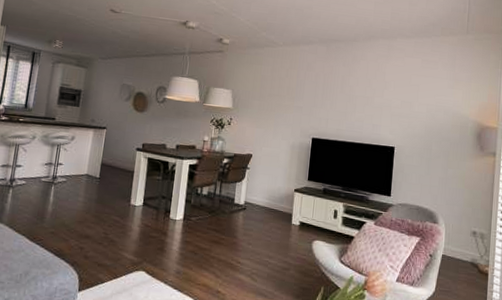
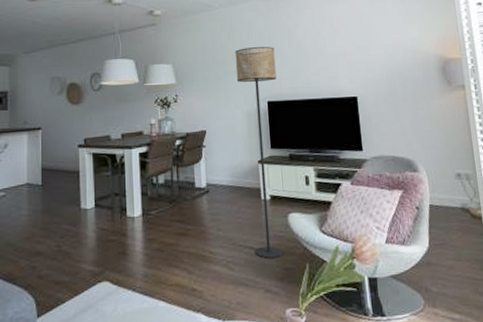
floor lamp: none [278,86,327,278] -> present [235,46,284,259]

